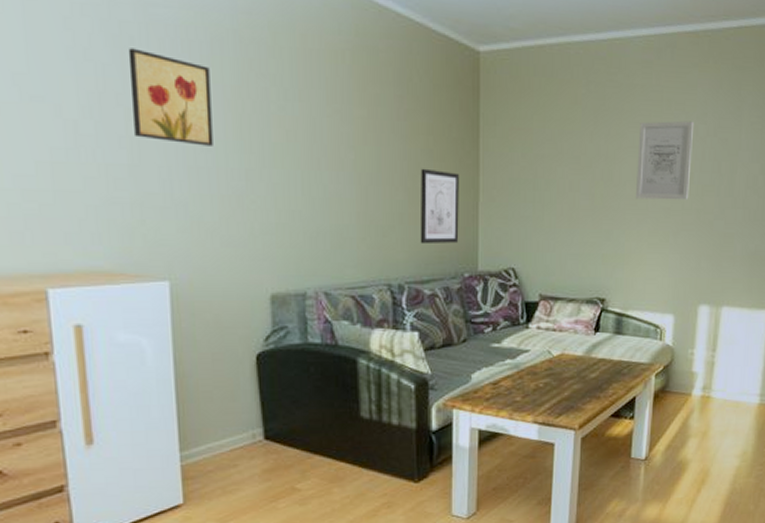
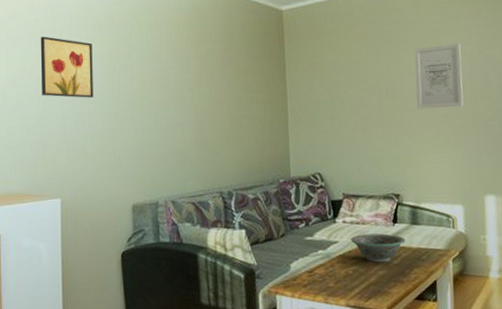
wall art: present [420,168,459,245] -> none [242,100,274,159]
decorative bowl: none [544,343,607,376] -> present [350,233,406,263]

